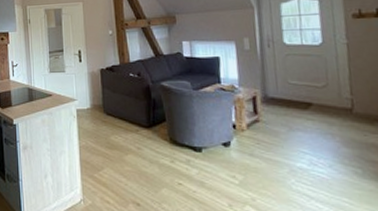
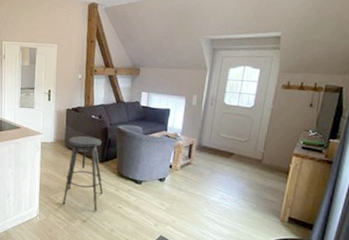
stool: none [107,99,157,191] -> present [62,136,104,211]

